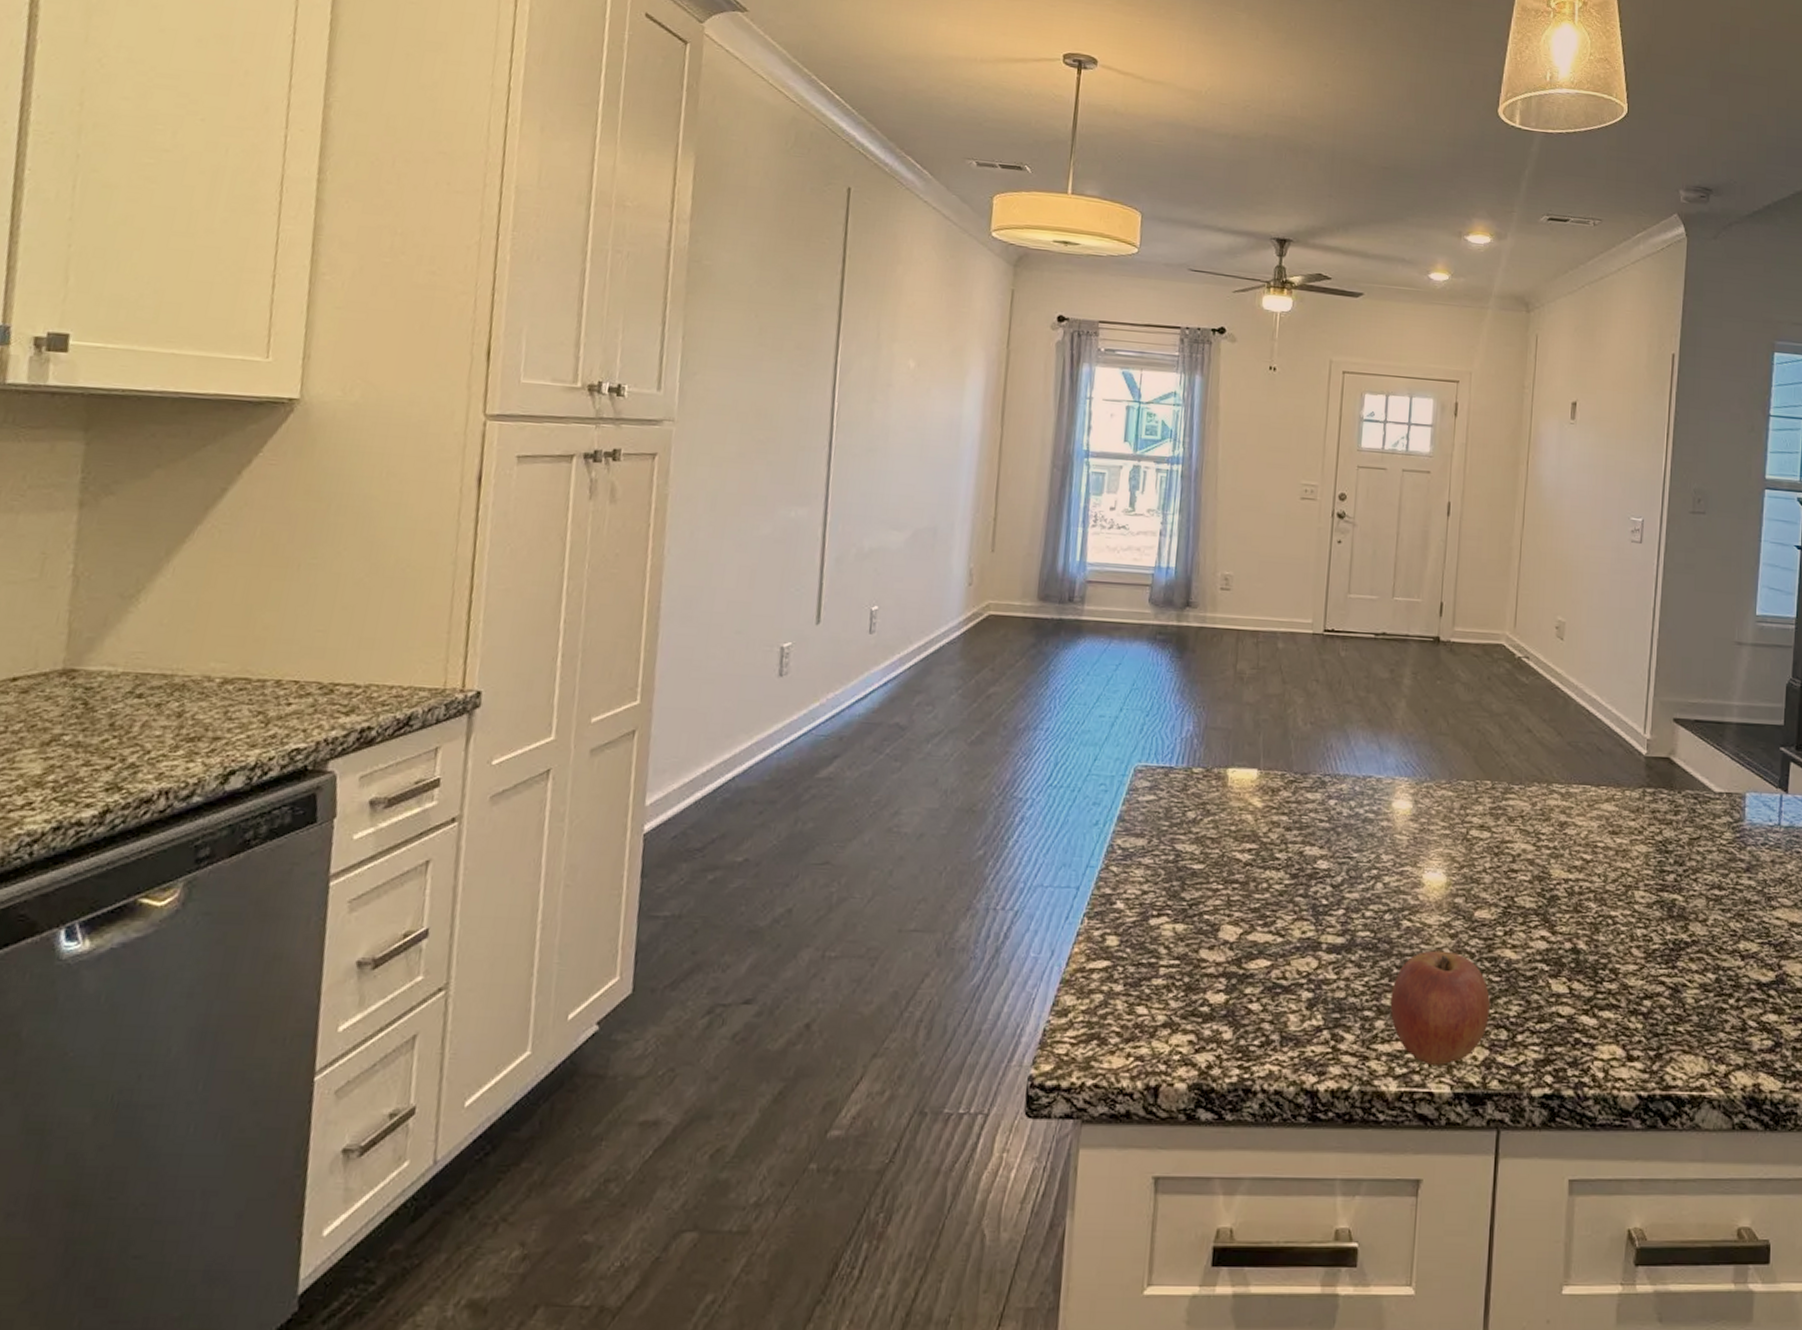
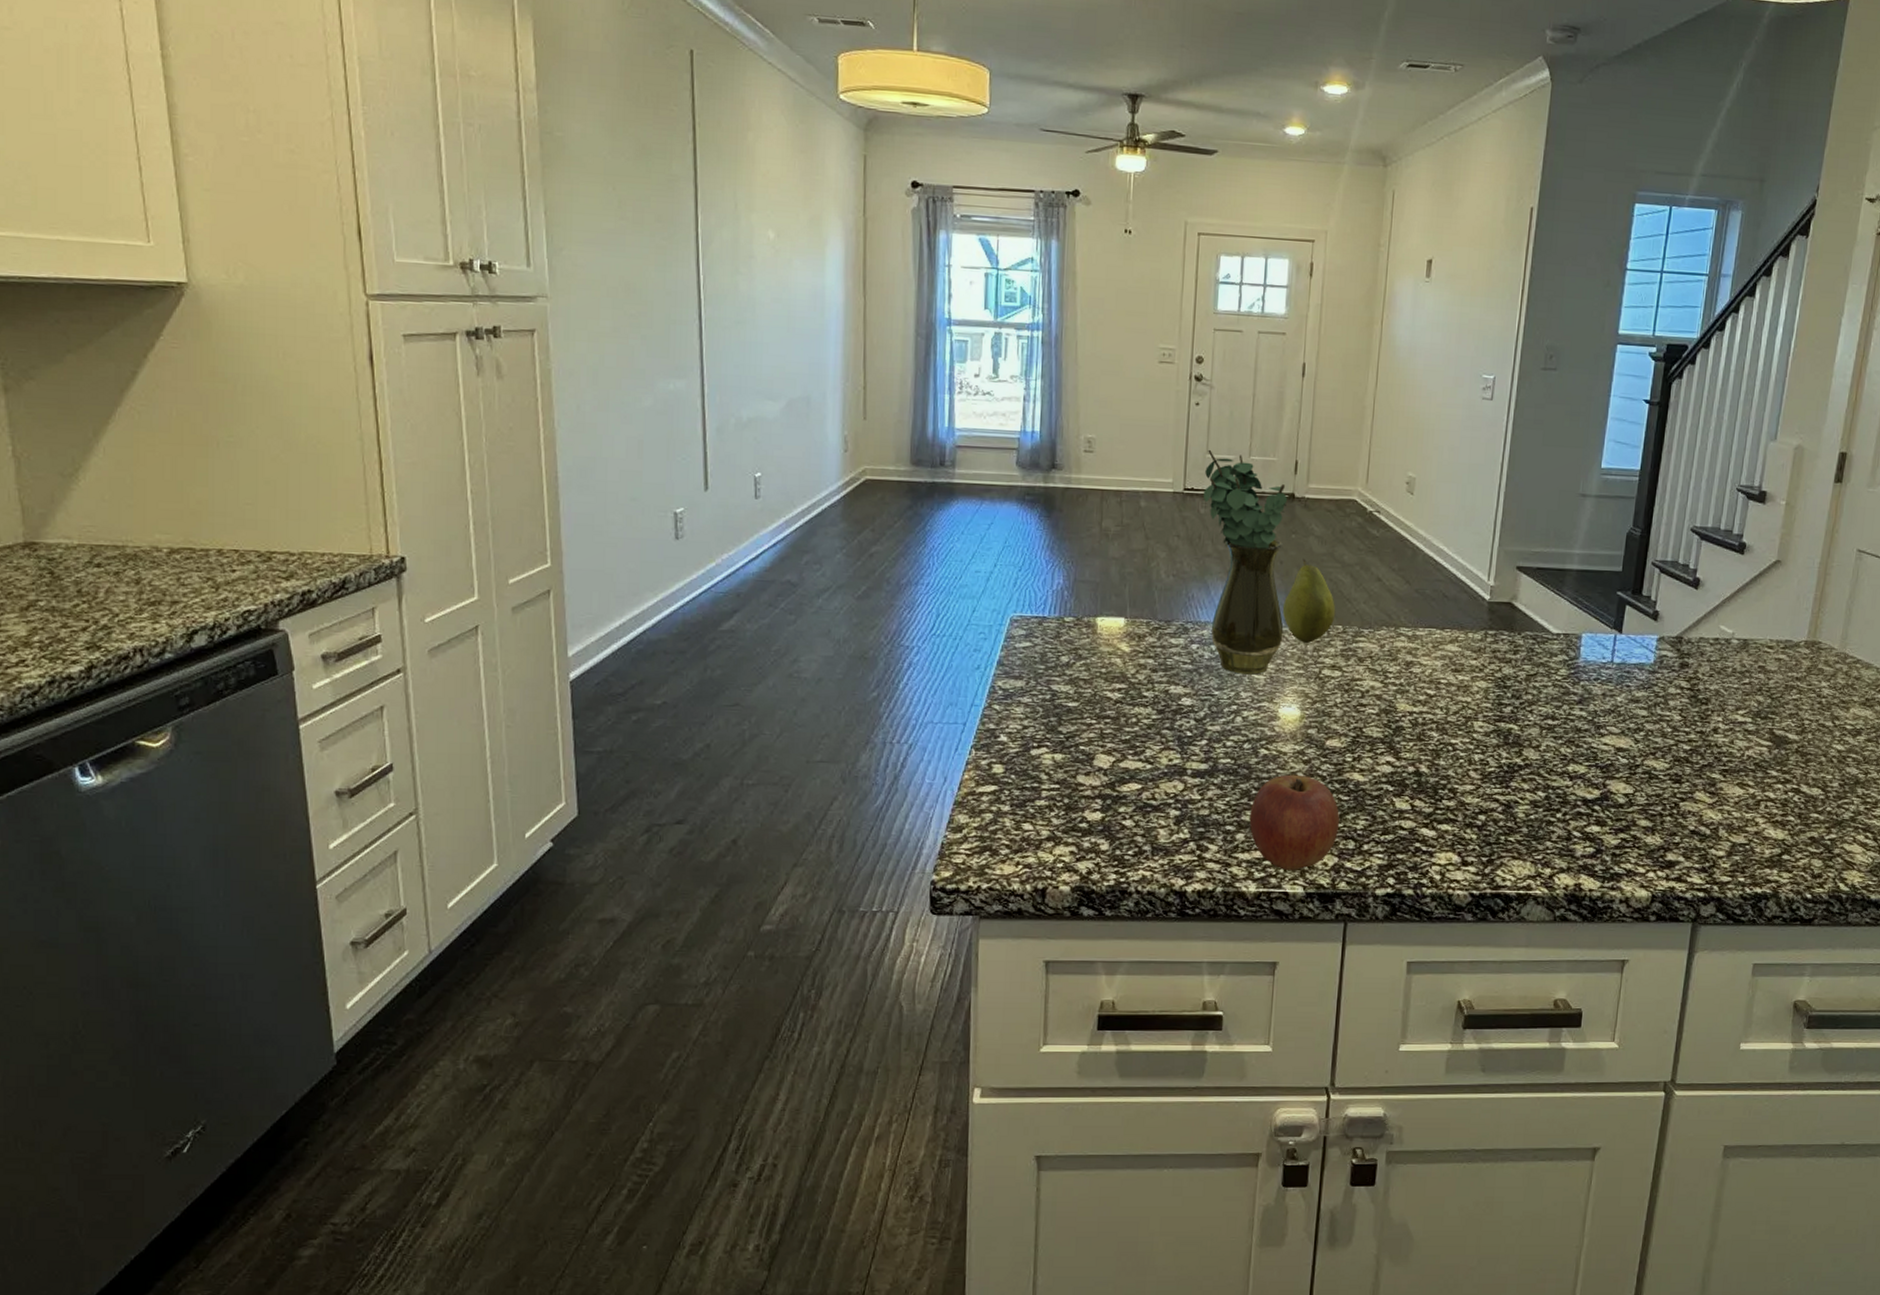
vase: none [1343,589,1433,835] -> present [1203,449,1288,675]
fruit: none [1427,706,1484,800] -> present [1282,558,1336,643]

